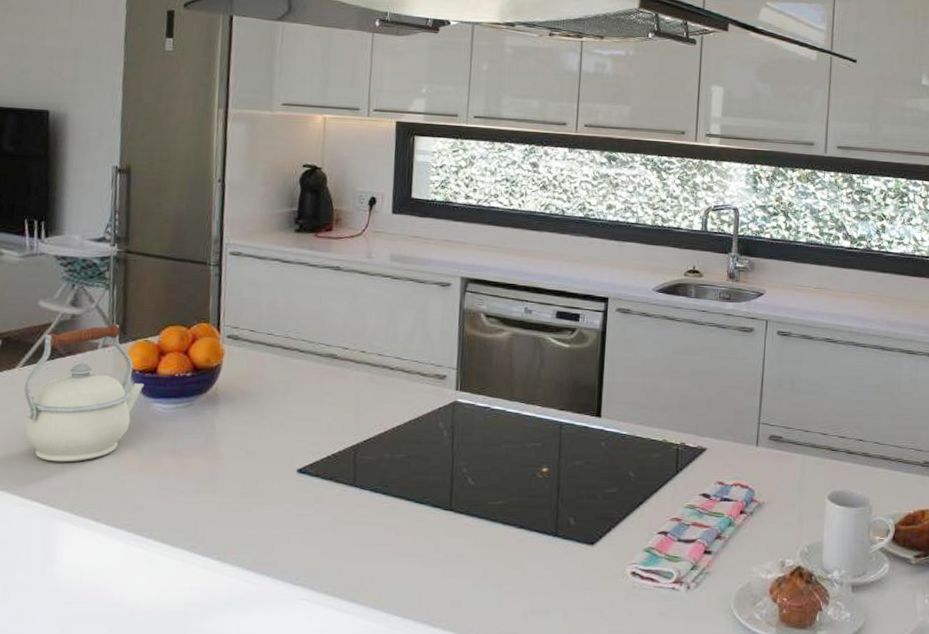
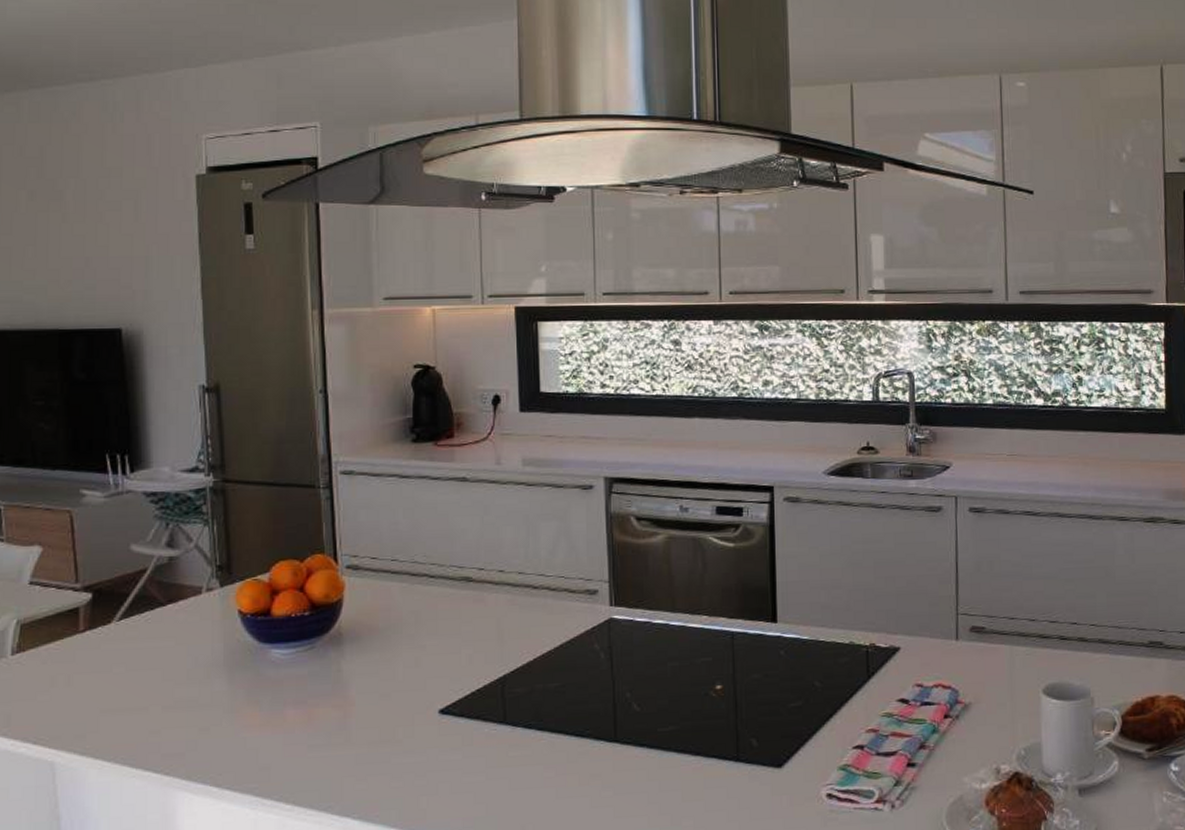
kettle: present [23,323,144,462] -> none [122,563,257,725]

